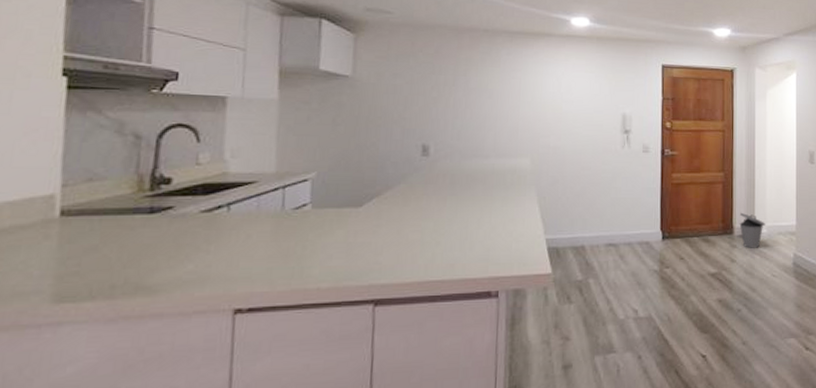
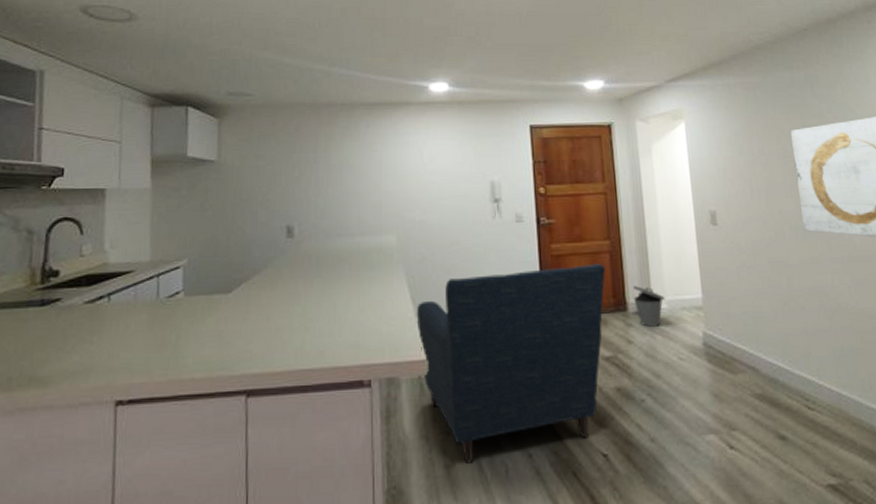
chair: none [546,192,717,365] -> present [417,263,605,464]

